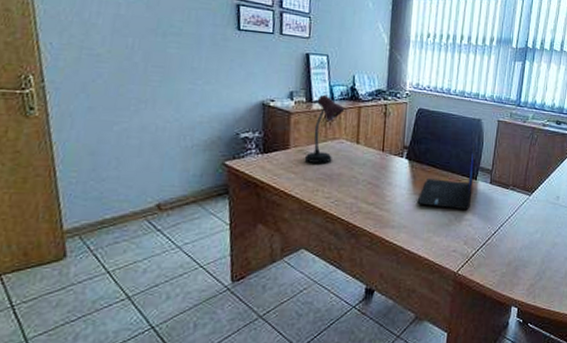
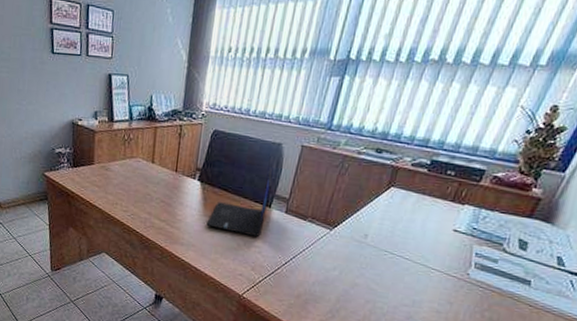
desk lamp: present [304,94,345,163] -> none [106,114,142,180]

